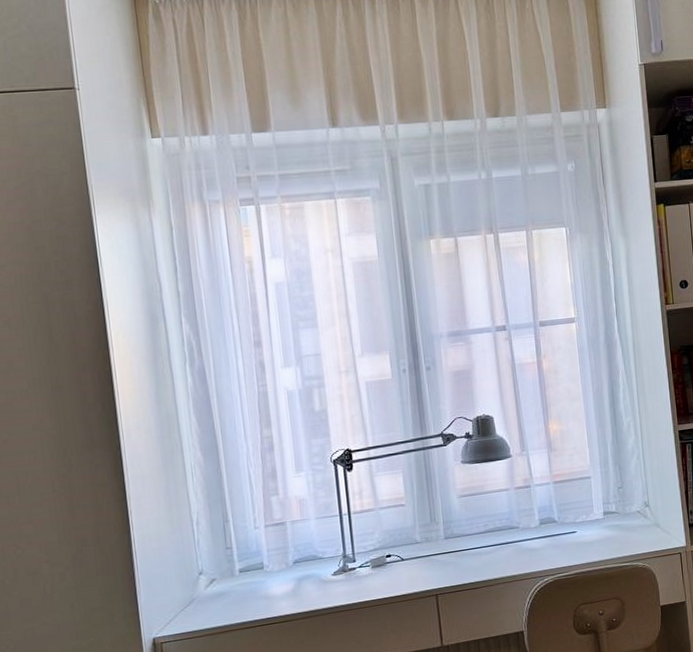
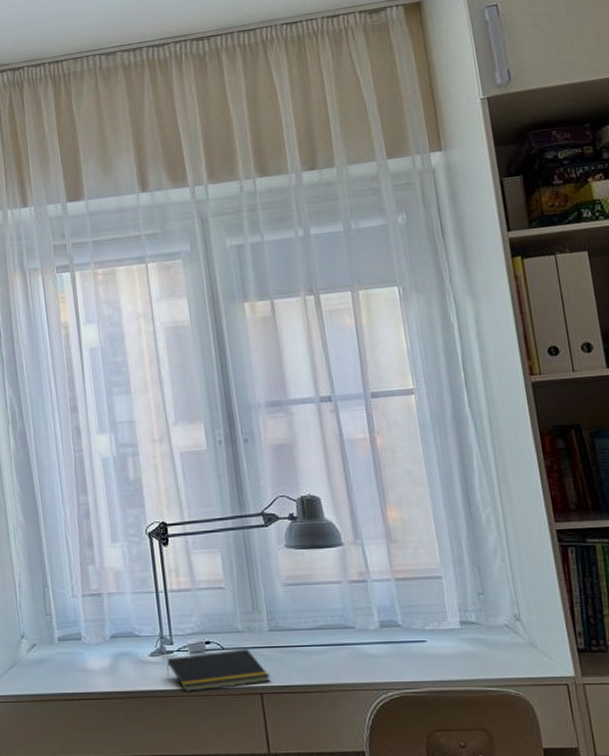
notepad: none [348,557,445,604] -> present [166,648,271,693]

